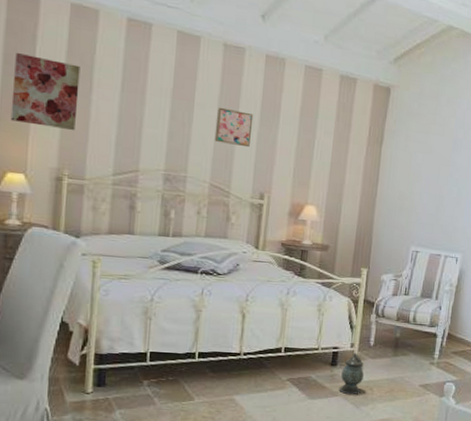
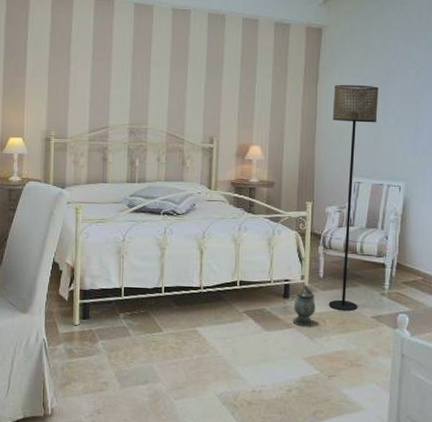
wall art: present [10,52,80,130] -> none [11,38,61,97]
wall art: present [214,107,254,148] -> none [168,64,201,98]
floor lamp: none [377,149,444,380] -> present [328,84,379,312]

